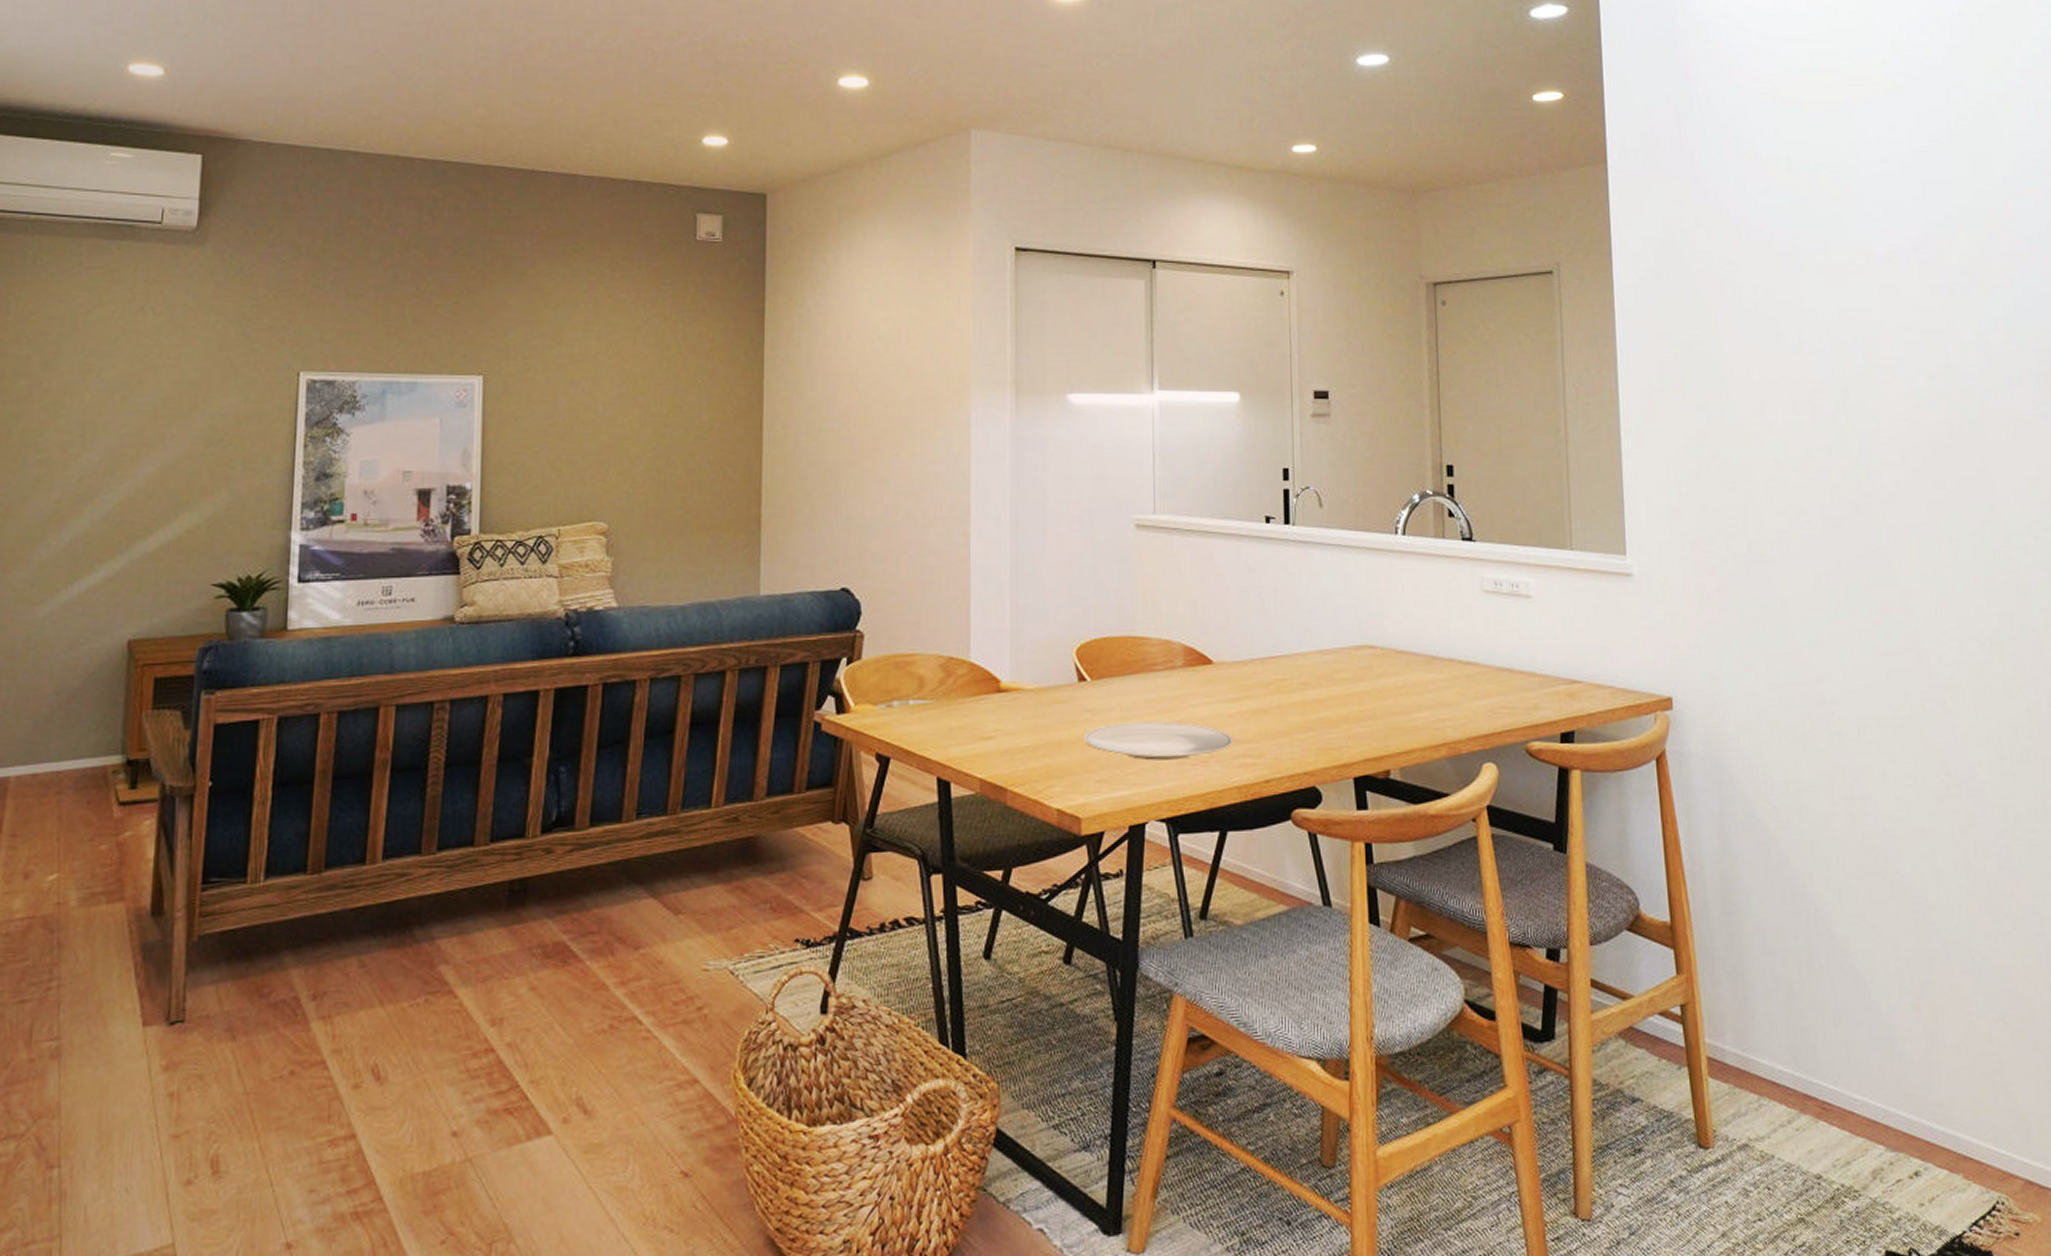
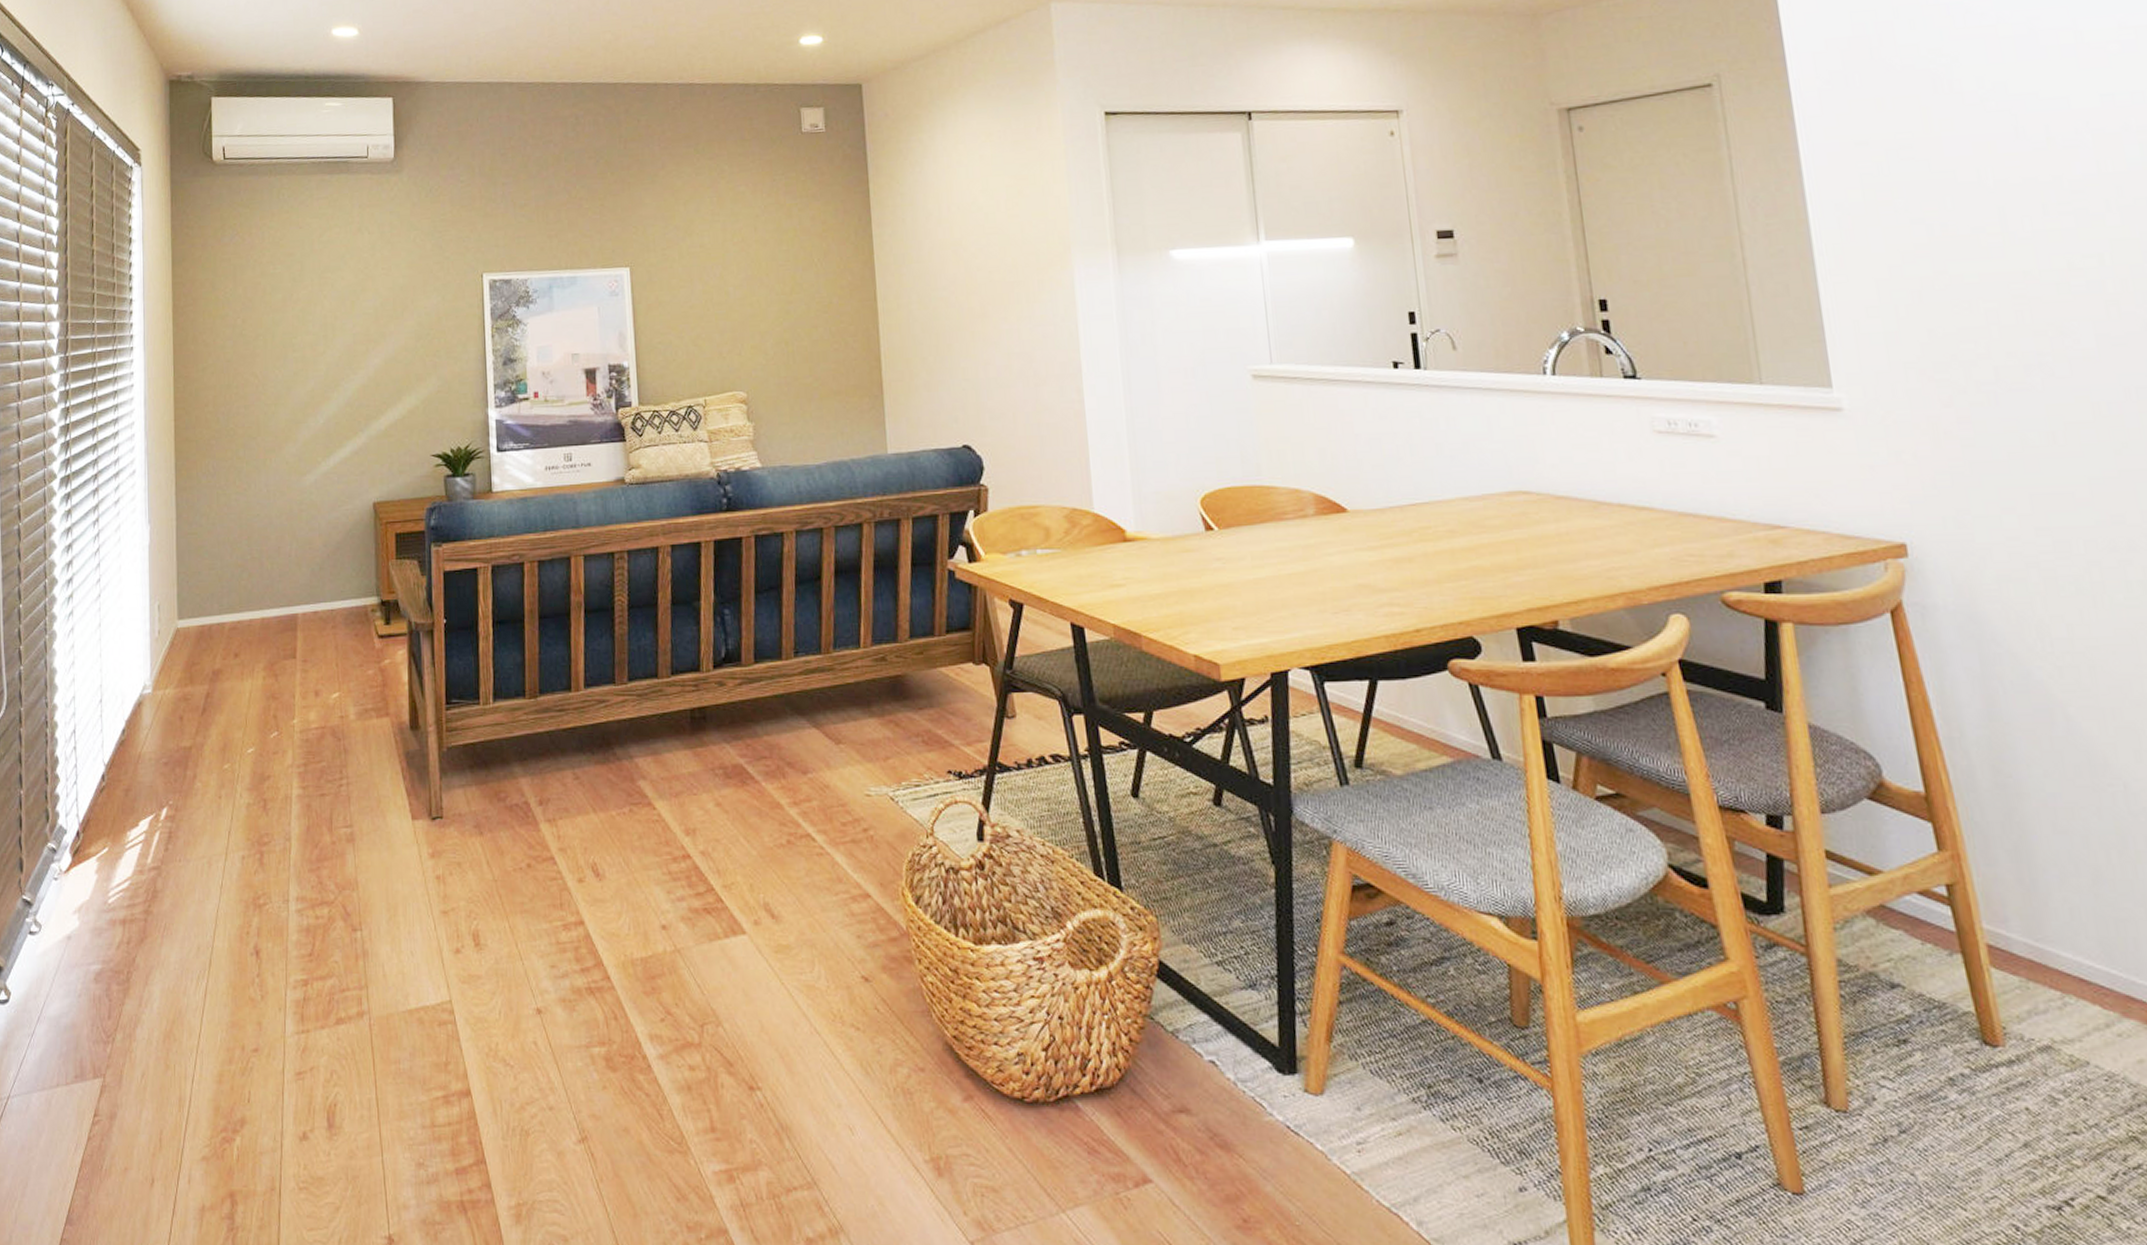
plate: present [1083,721,1234,760] -> none [1215,570,1377,608]

